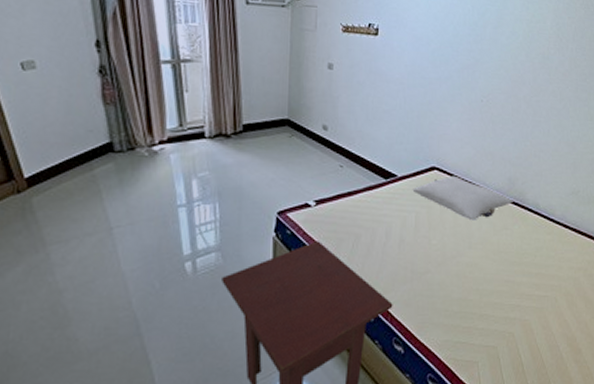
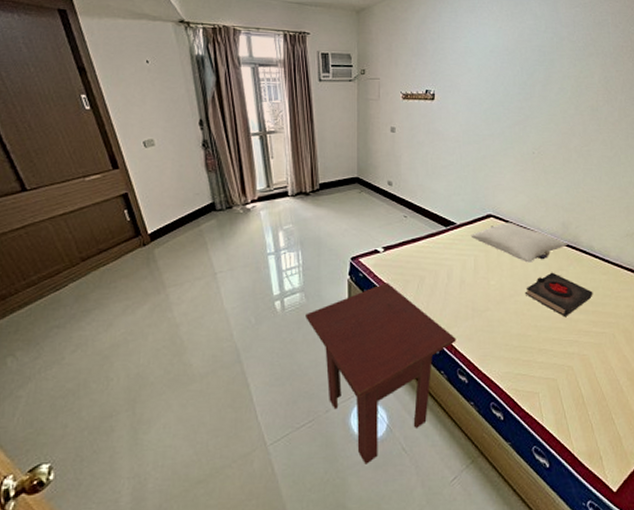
book: none [467,231,537,279] -> present [524,272,593,316]

